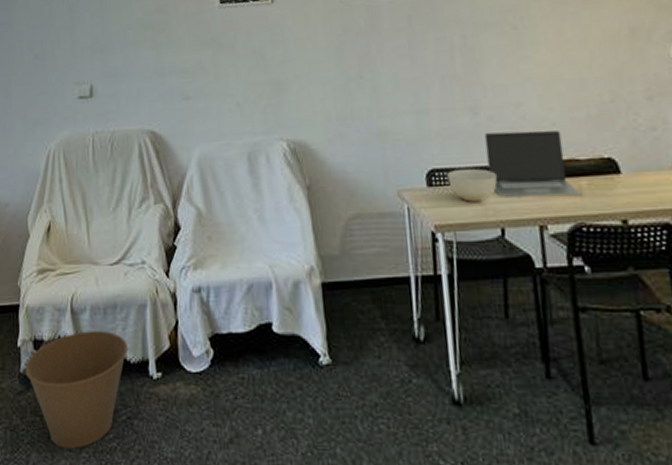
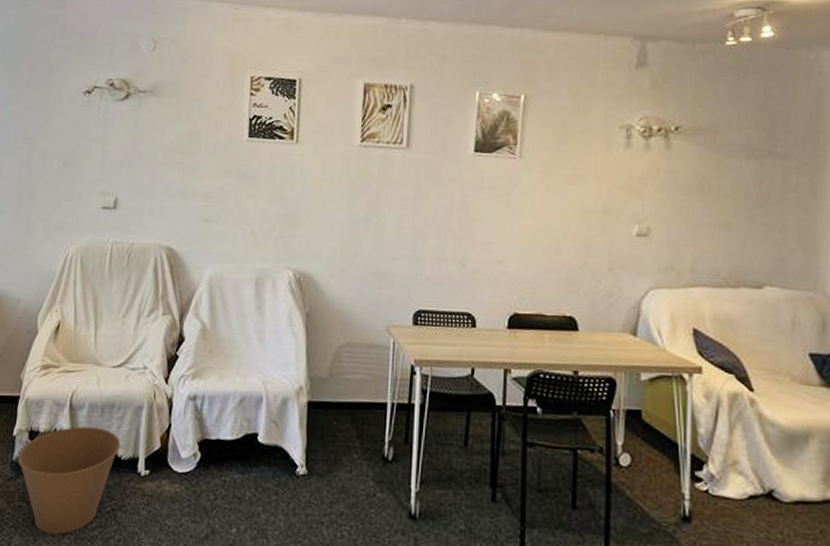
bowl: present [447,168,498,202] -> none [432,312,475,343]
laptop: present [484,130,582,198] -> none [468,283,544,347]

